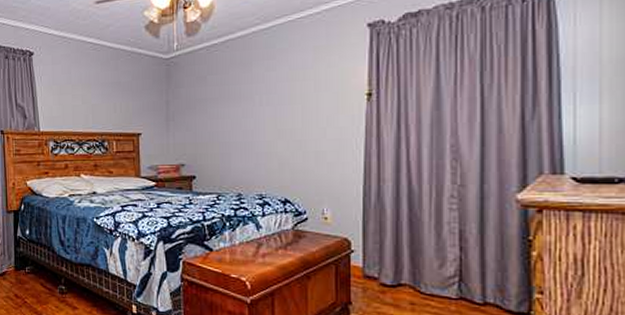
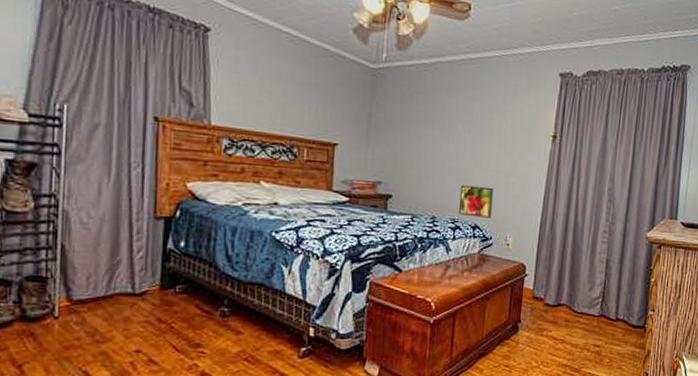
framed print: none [264,158,302,191] -> present [458,185,494,218]

